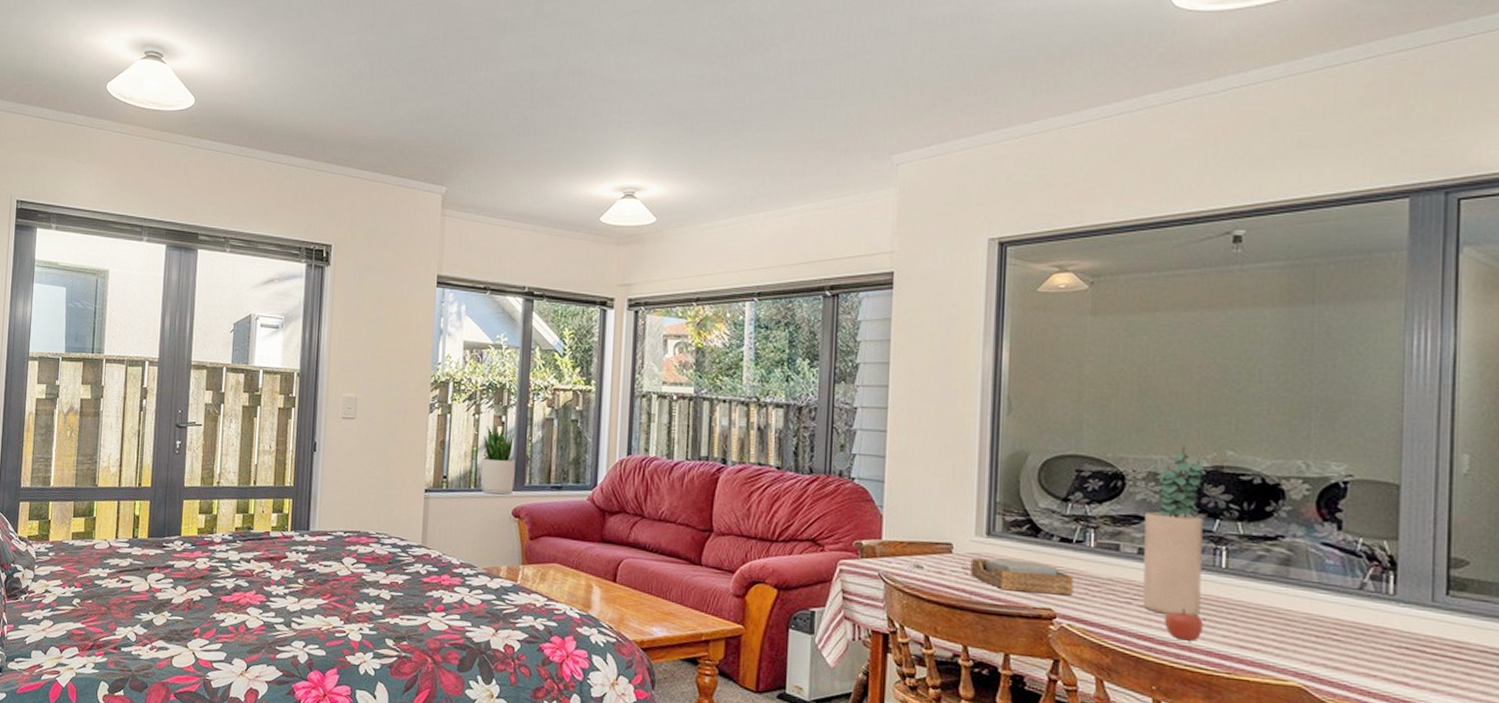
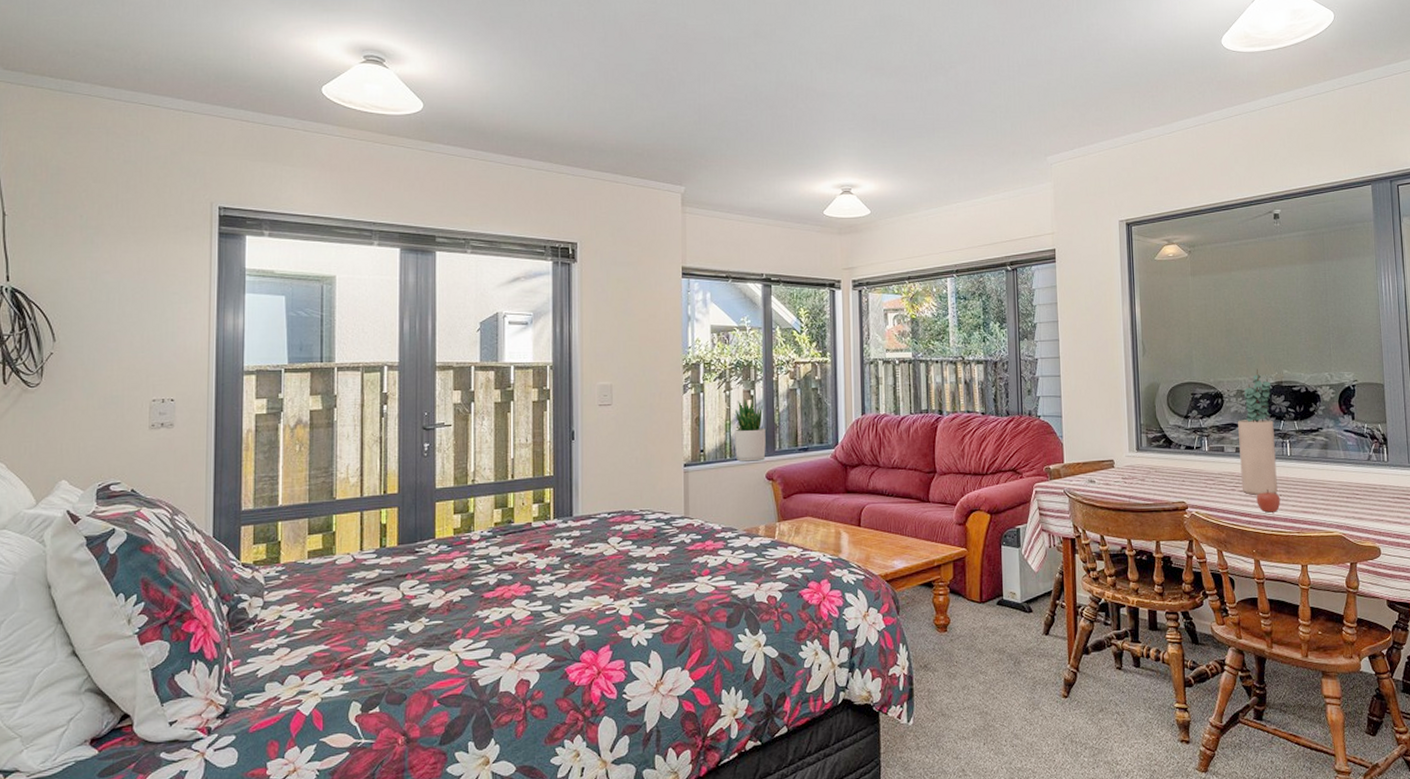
napkin holder: present [970,558,1074,596] -> none [1127,466,1198,492]

